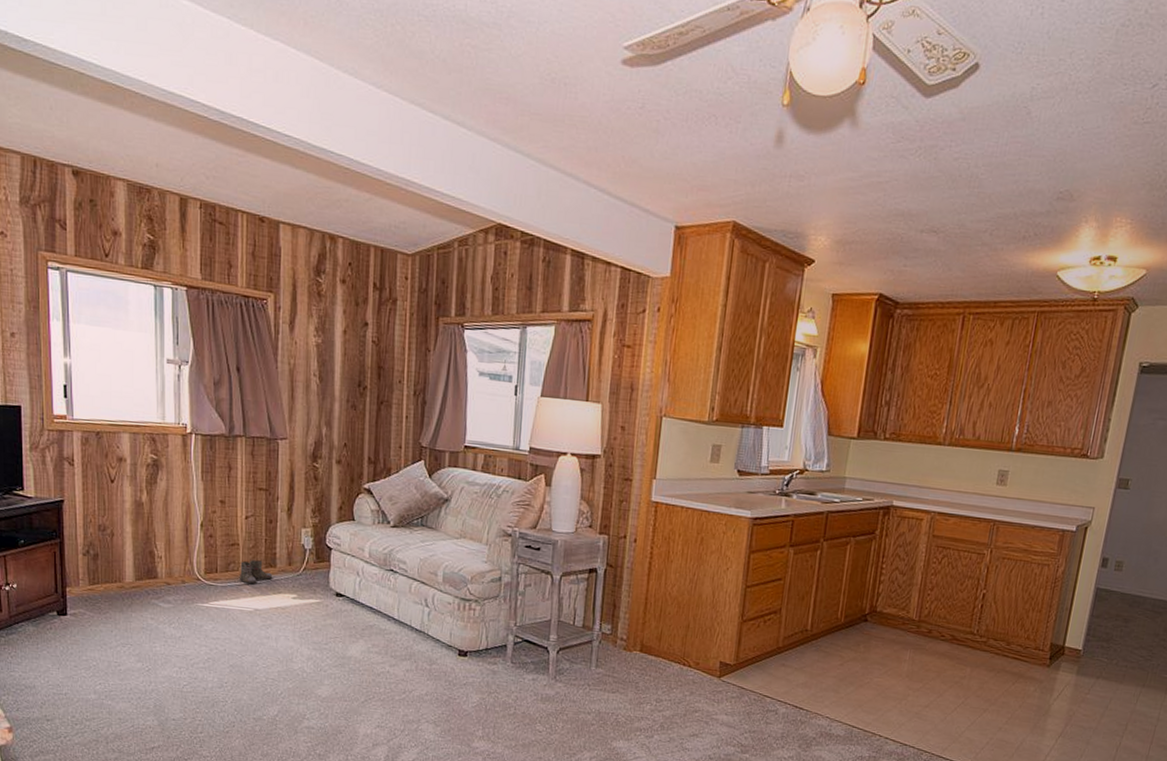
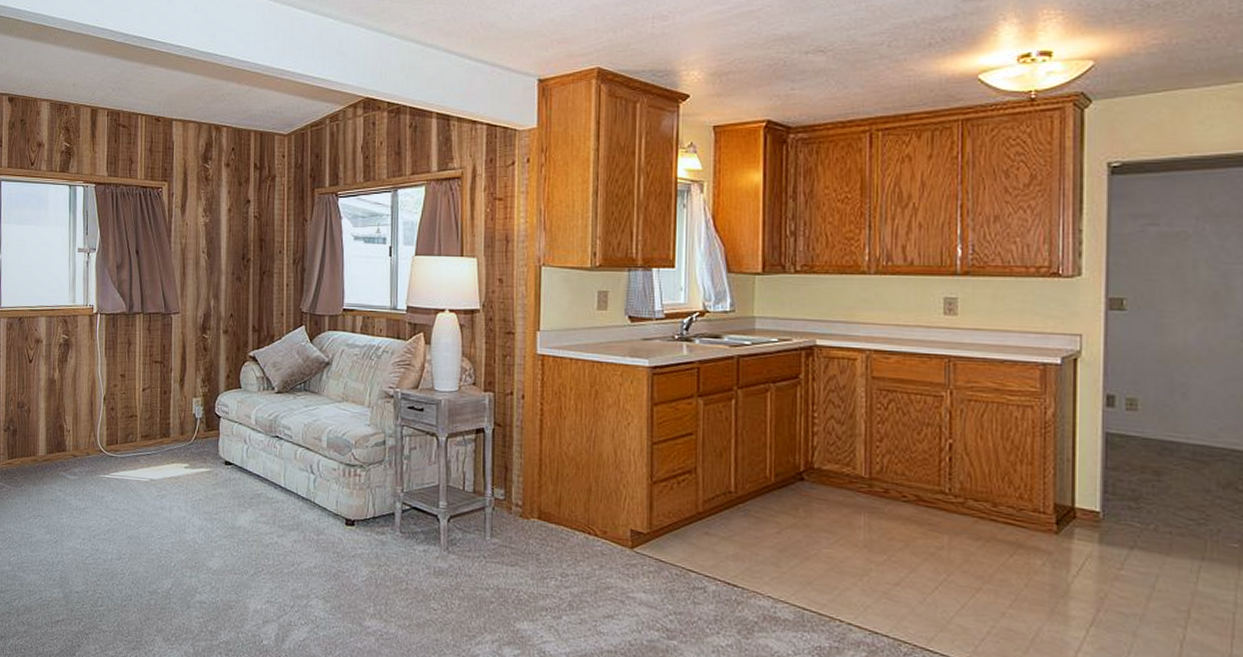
boots: present [237,560,273,585] -> none [135,430,167,455]

